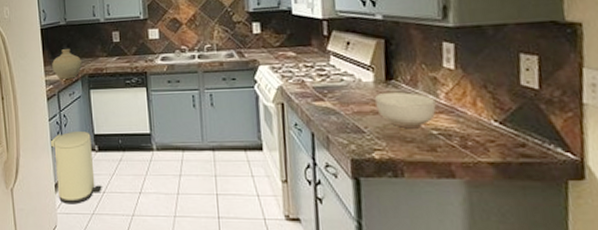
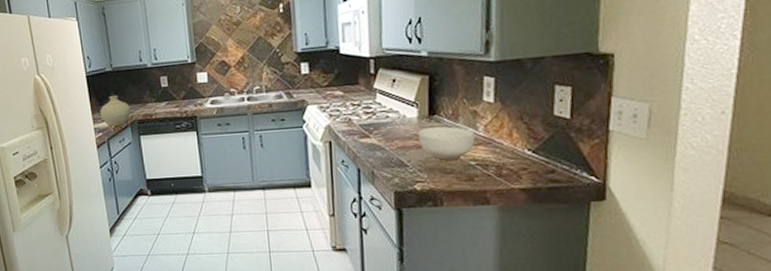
pedal bin: present [51,130,102,205] -> none [103,176,156,247]

